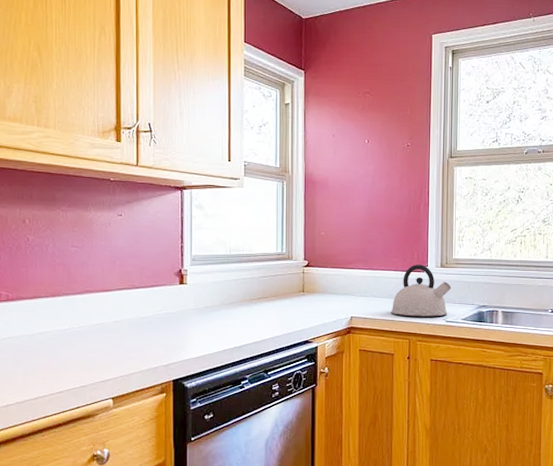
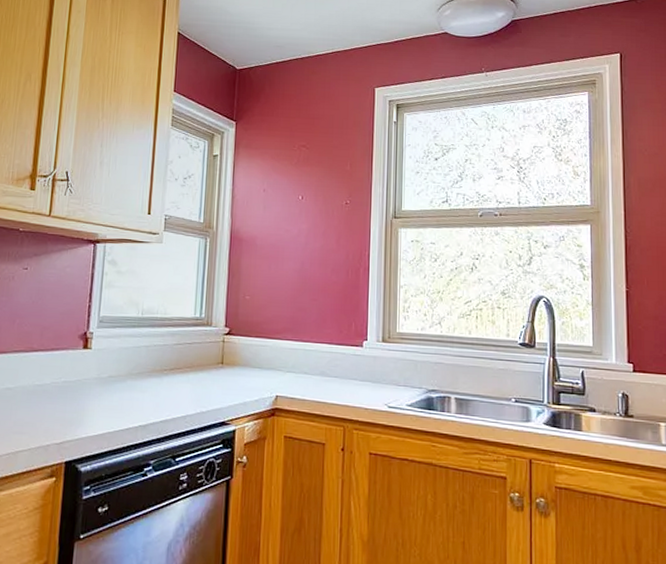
kettle: present [391,264,451,317] -> none [323,337,395,401]

